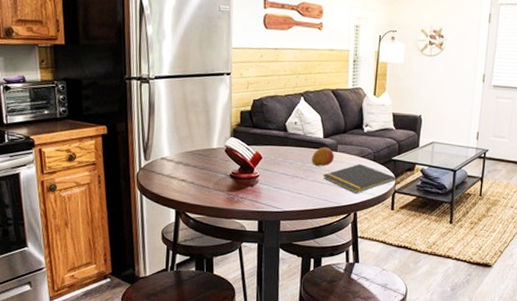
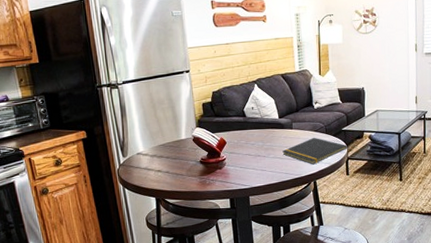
fruit: present [311,147,335,167] -> none [270,126,291,145]

